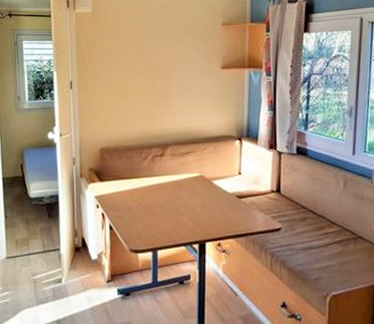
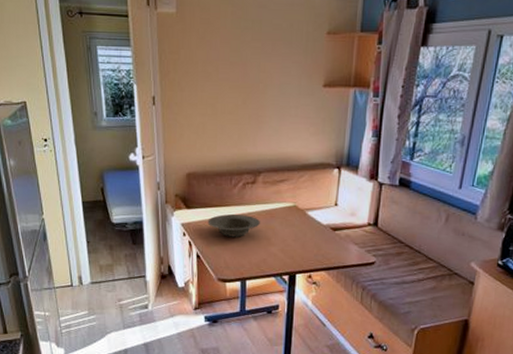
bowl: none [120,185,169,208] -> present [207,213,260,237]

